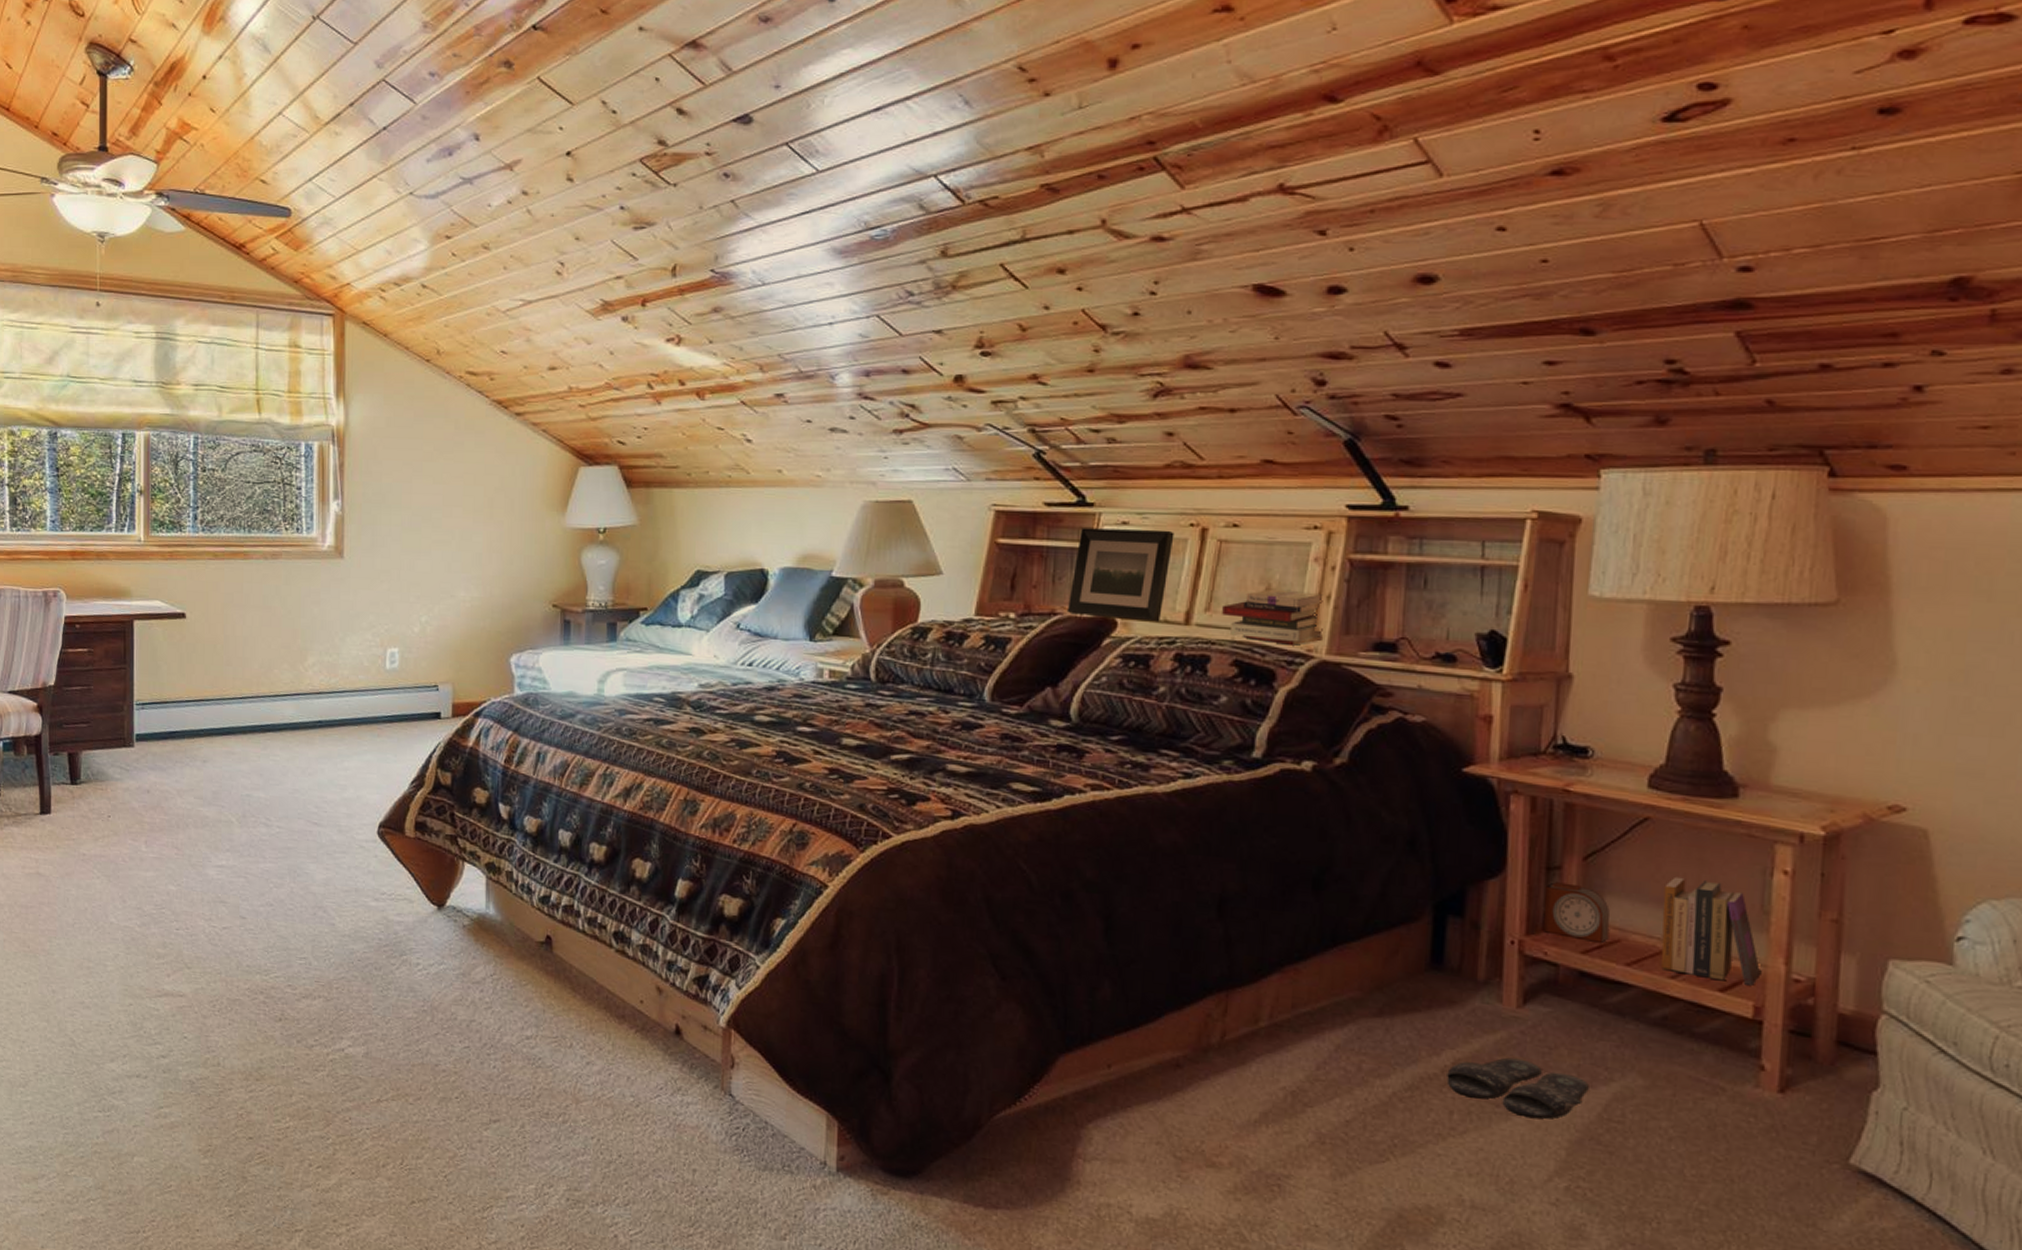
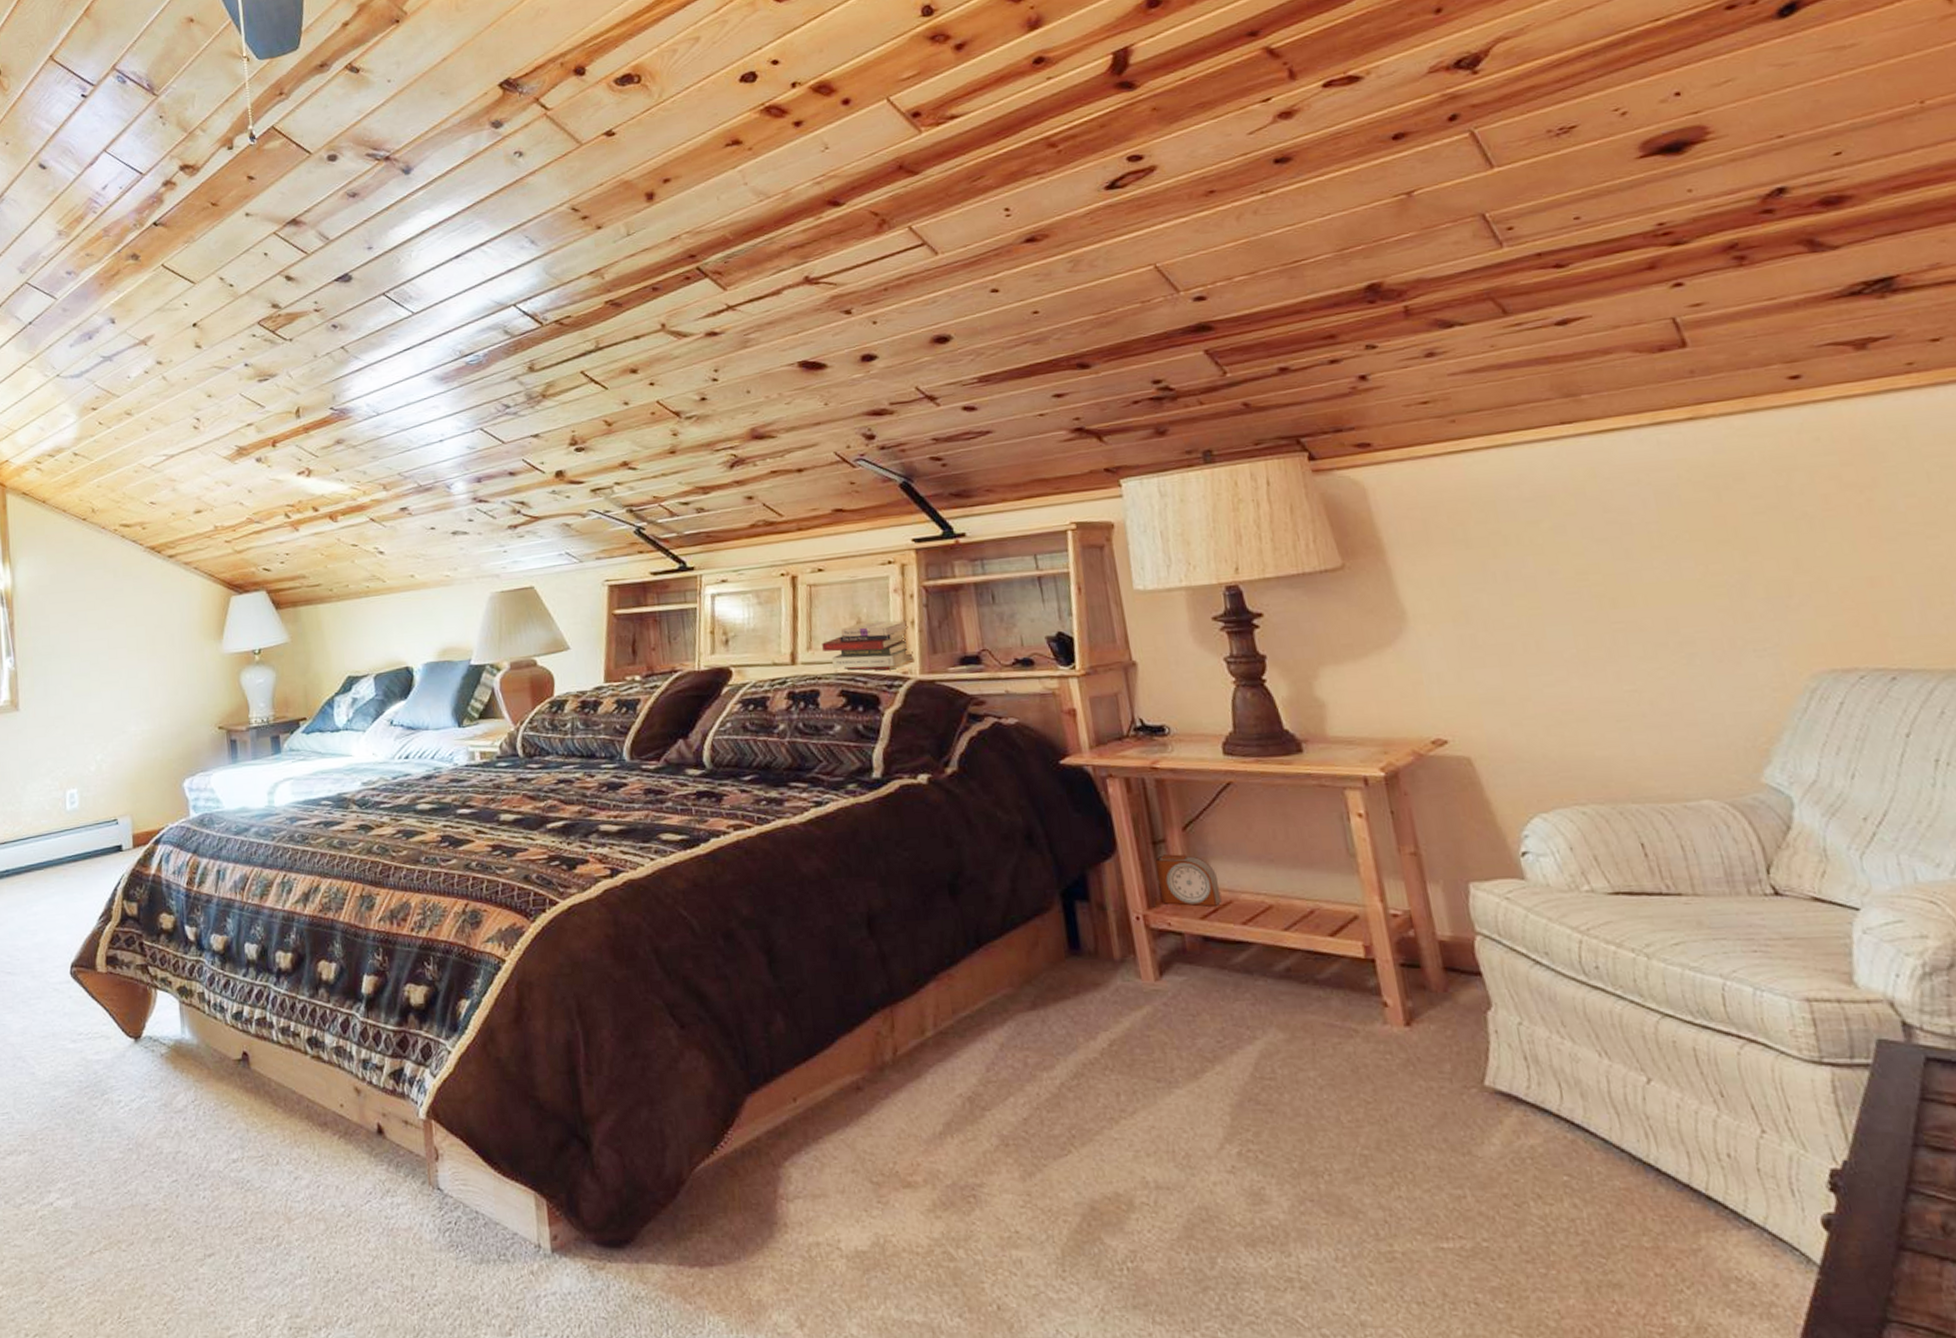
picture frame: present [1066,528,1174,622] -> none [685,583,770,670]
slippers: present [1447,1057,1589,1119] -> none [1106,1030,1237,1087]
books: present [1661,876,1762,986] -> none [1259,832,1362,927]

